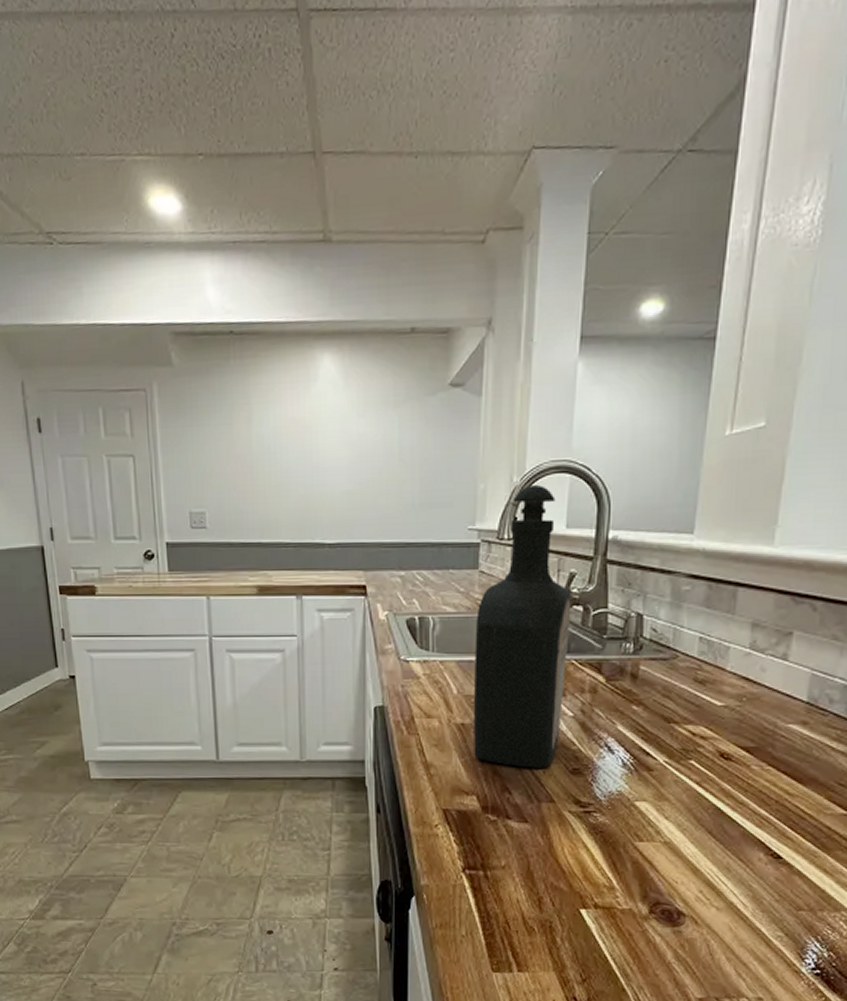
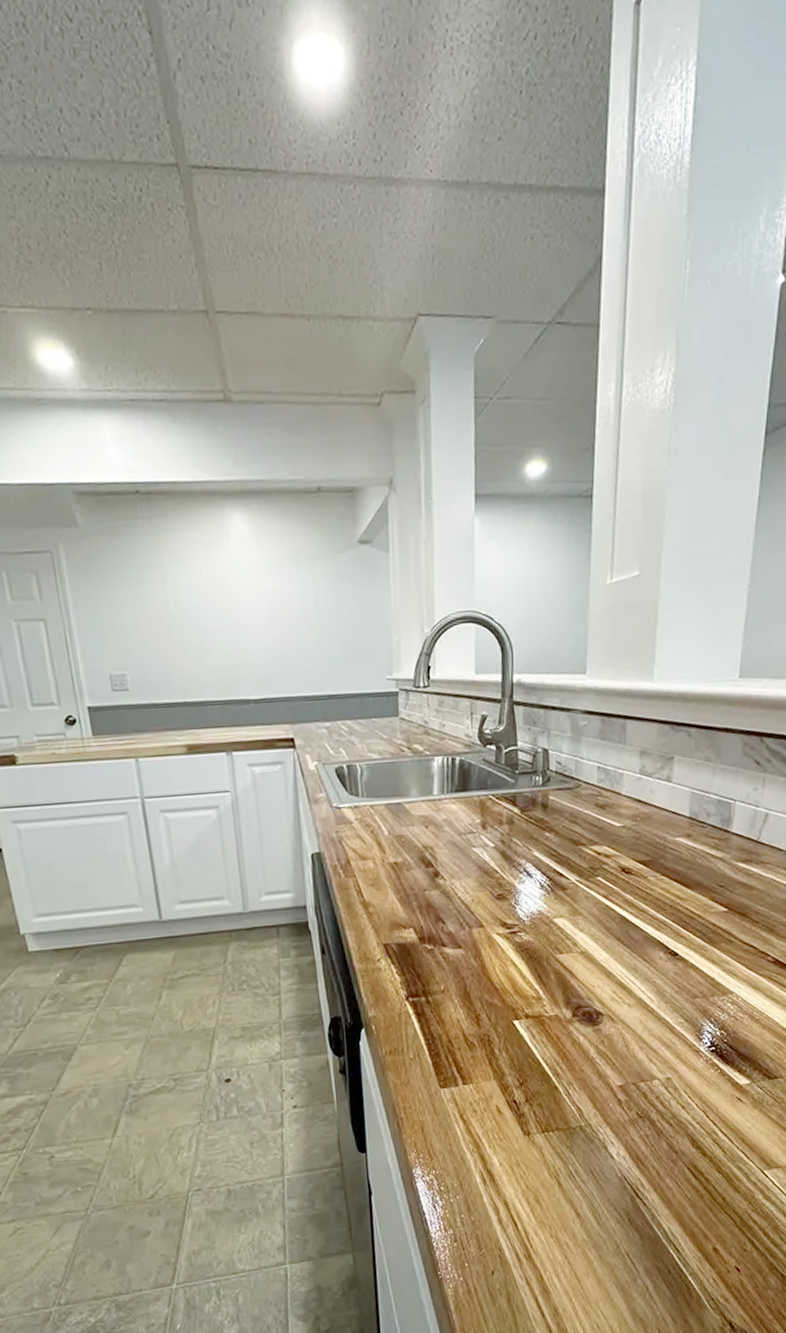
bottle: present [473,484,572,768] -> none [400,634,486,898]

